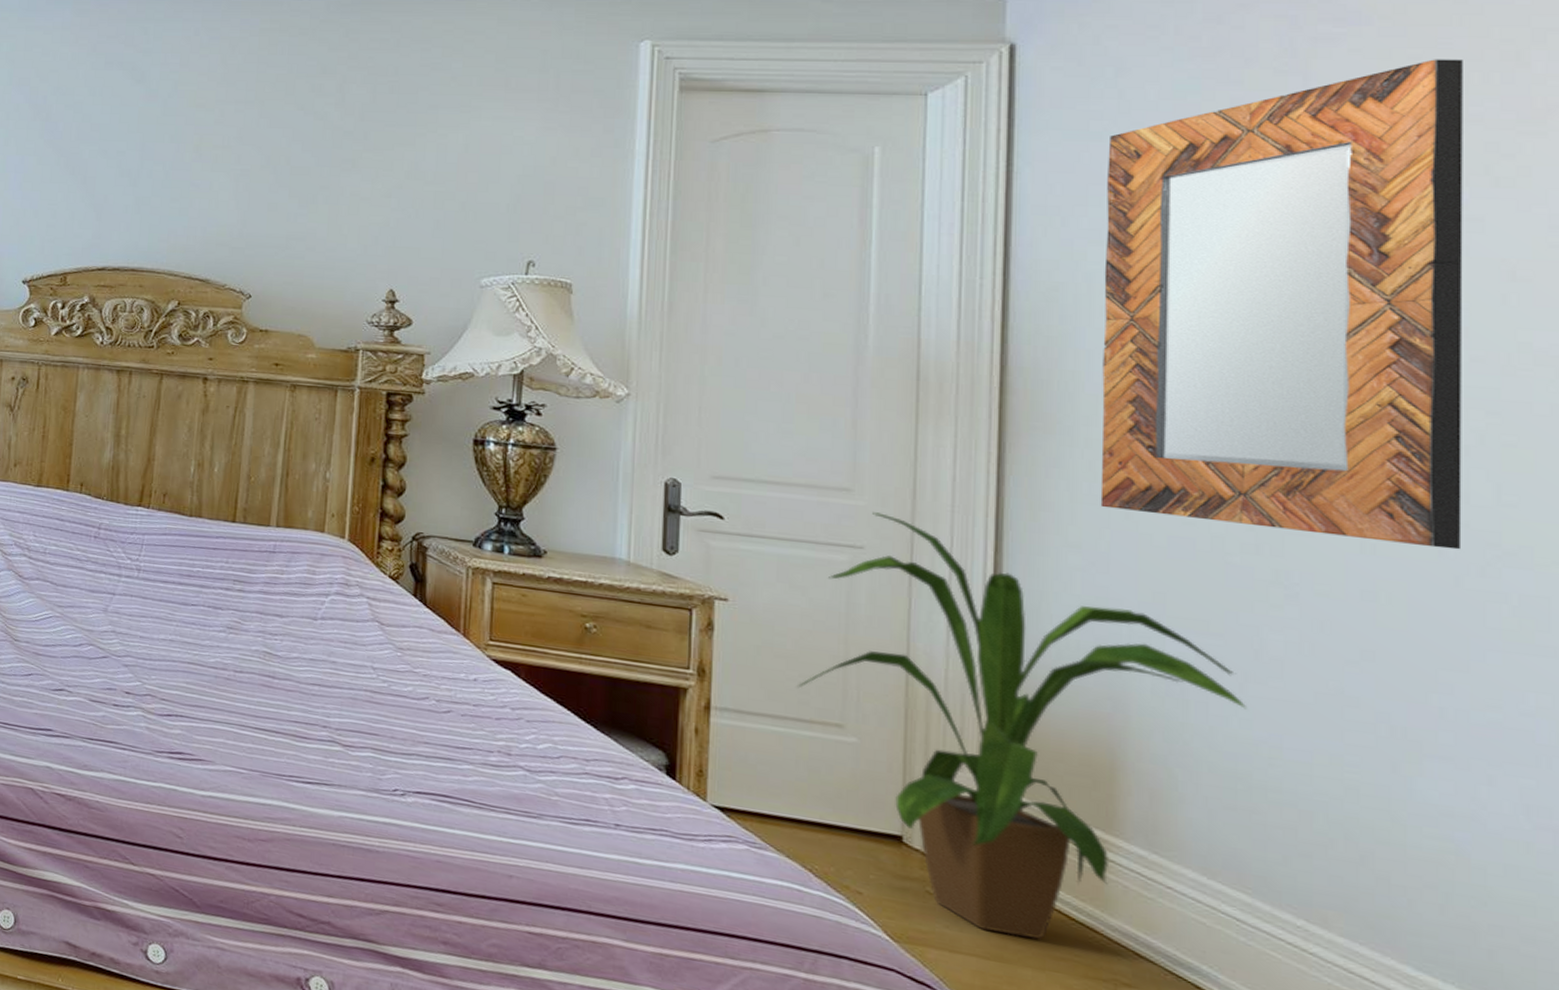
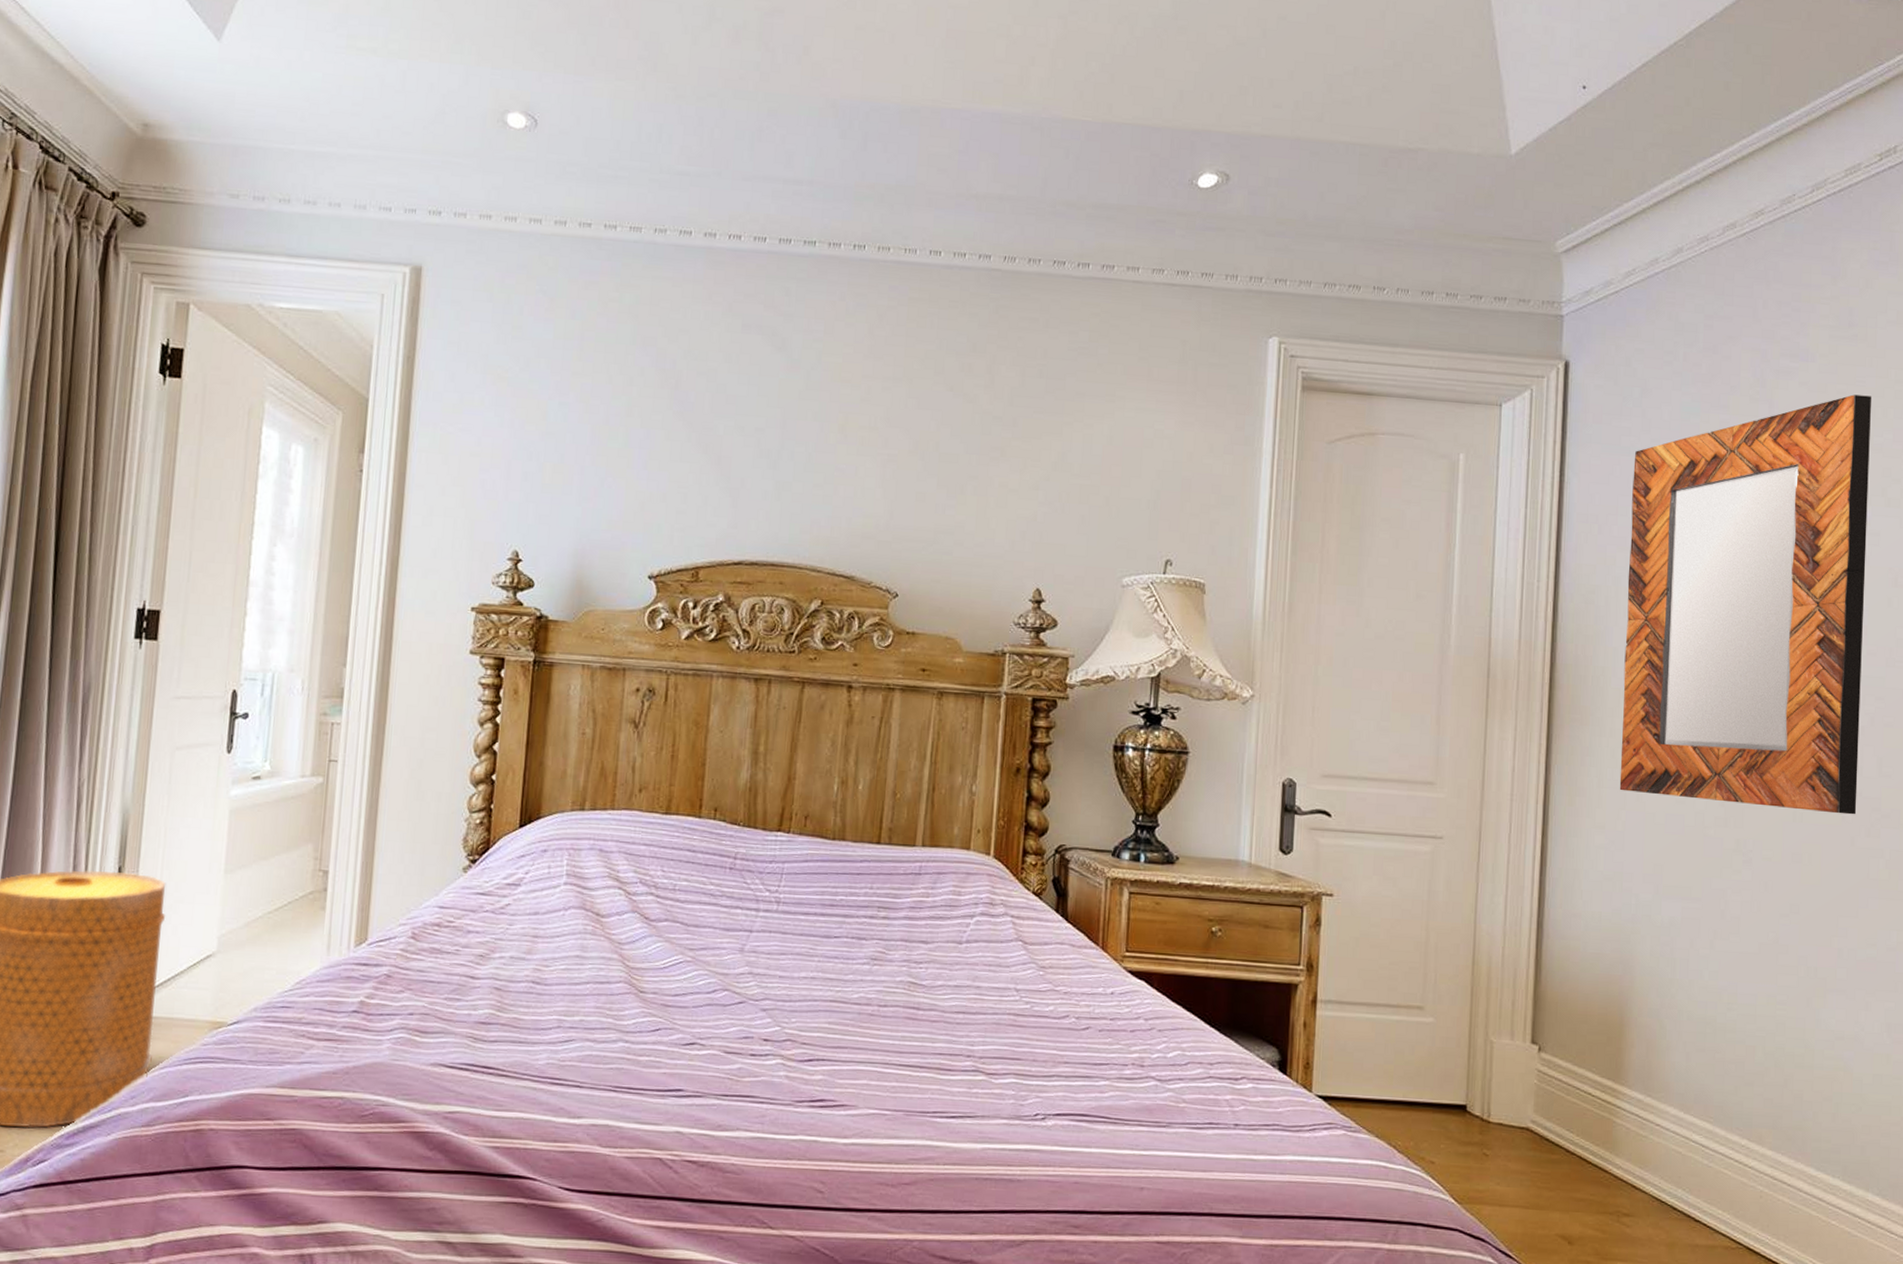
house plant: present [796,512,1248,940] -> none [1387,803,1715,1185]

